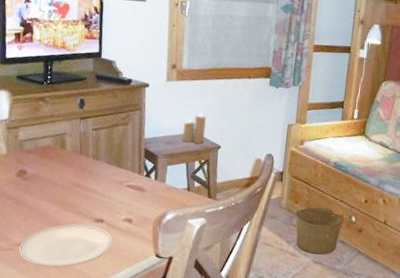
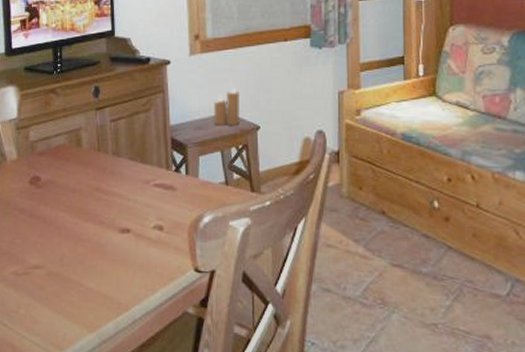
plate: present [19,224,113,268] -> none [36,236,142,293]
basket: present [295,207,344,255] -> none [361,193,423,255]

